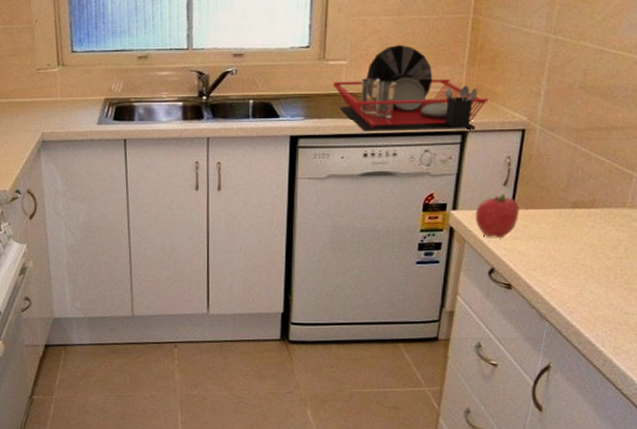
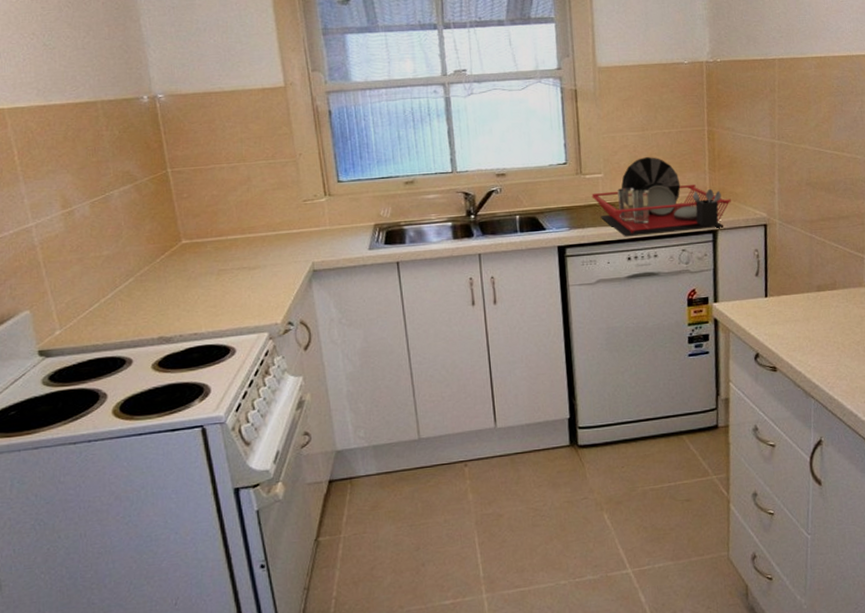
fruit: present [475,194,519,238] -> none [734,283,773,325]

